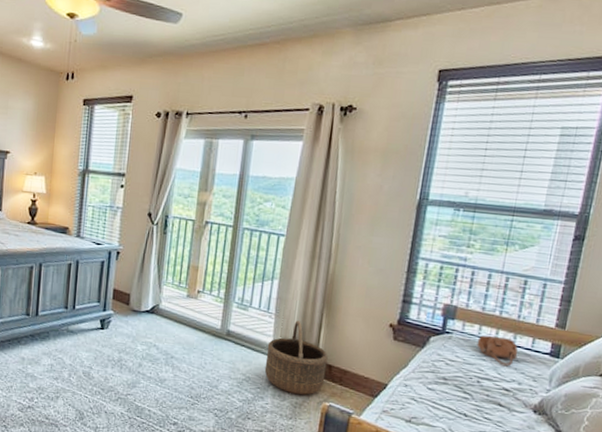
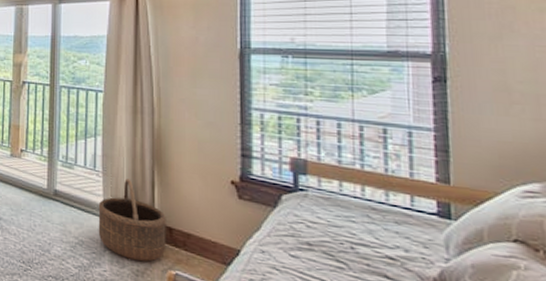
handbag: present [476,335,518,367] -> none [340,192,396,230]

